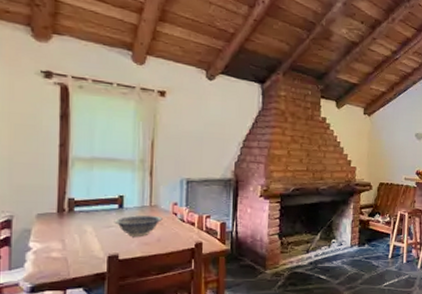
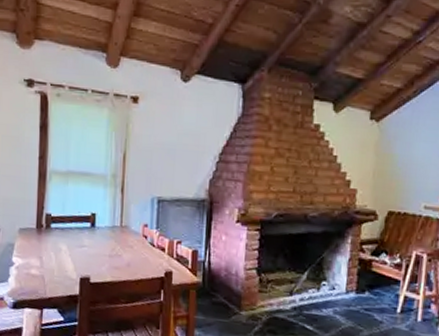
decorative bowl: present [114,215,163,237] -> none [86,235,133,260]

